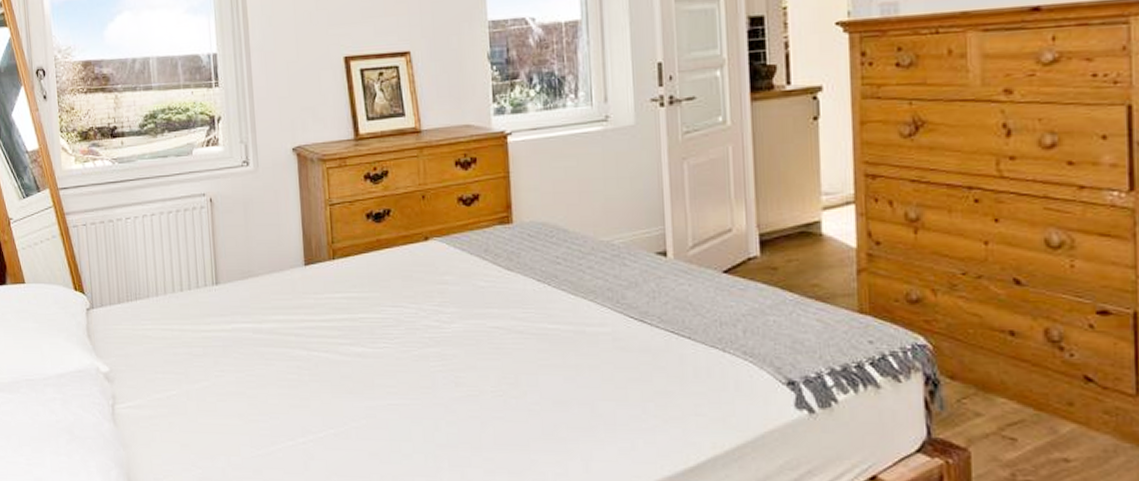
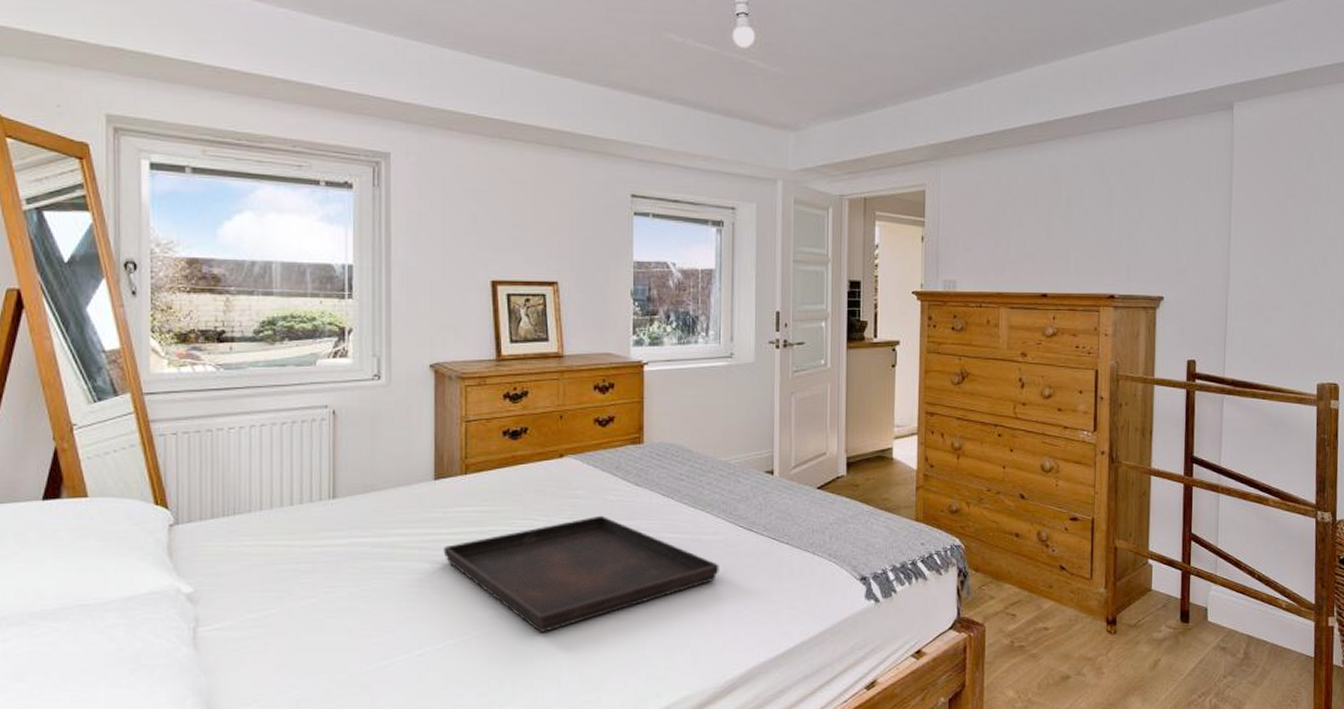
serving tray: none [317,303,609,427] -> present [443,515,719,632]

